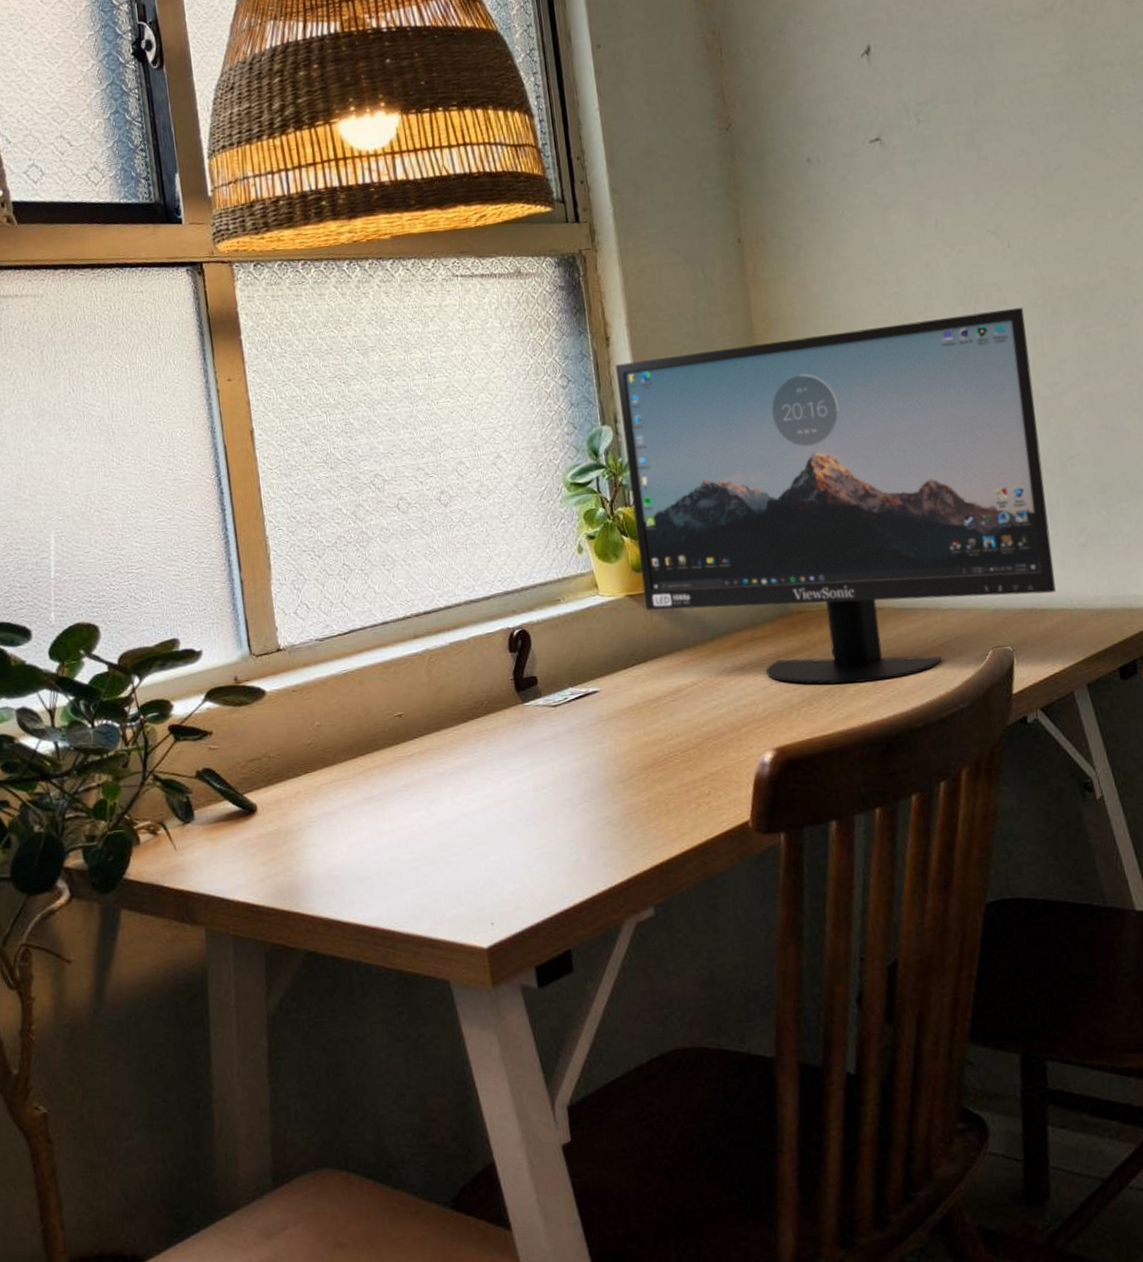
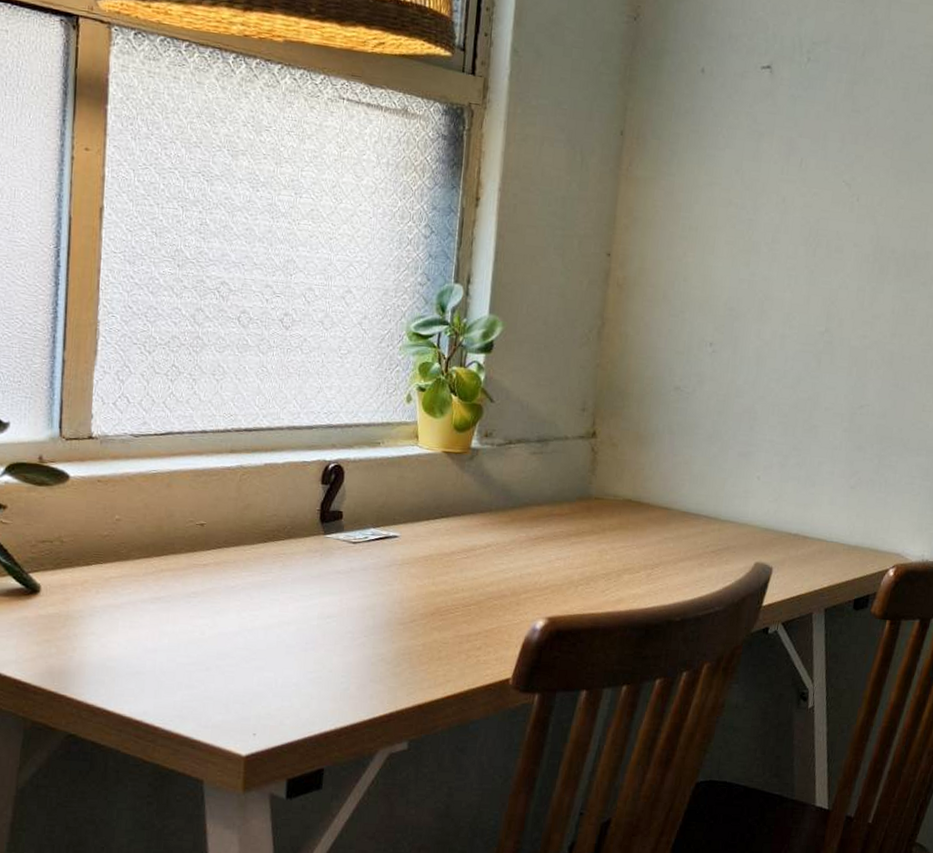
monitor: present [615,307,1056,685] -> none [458,226,856,574]

